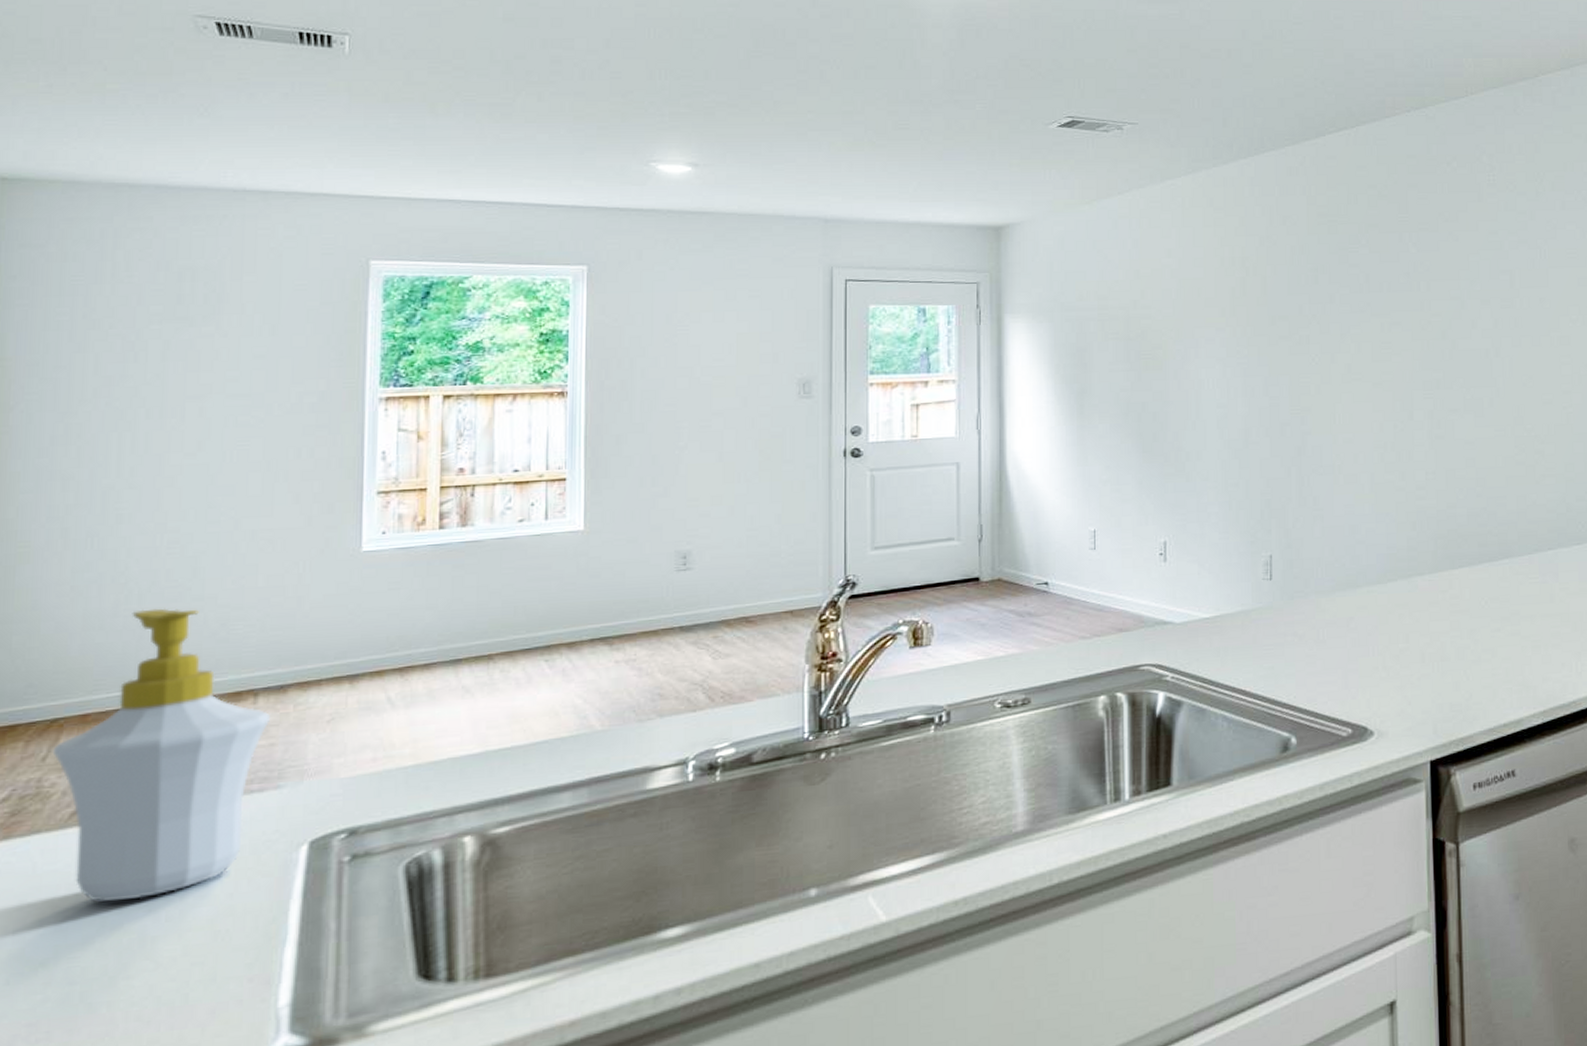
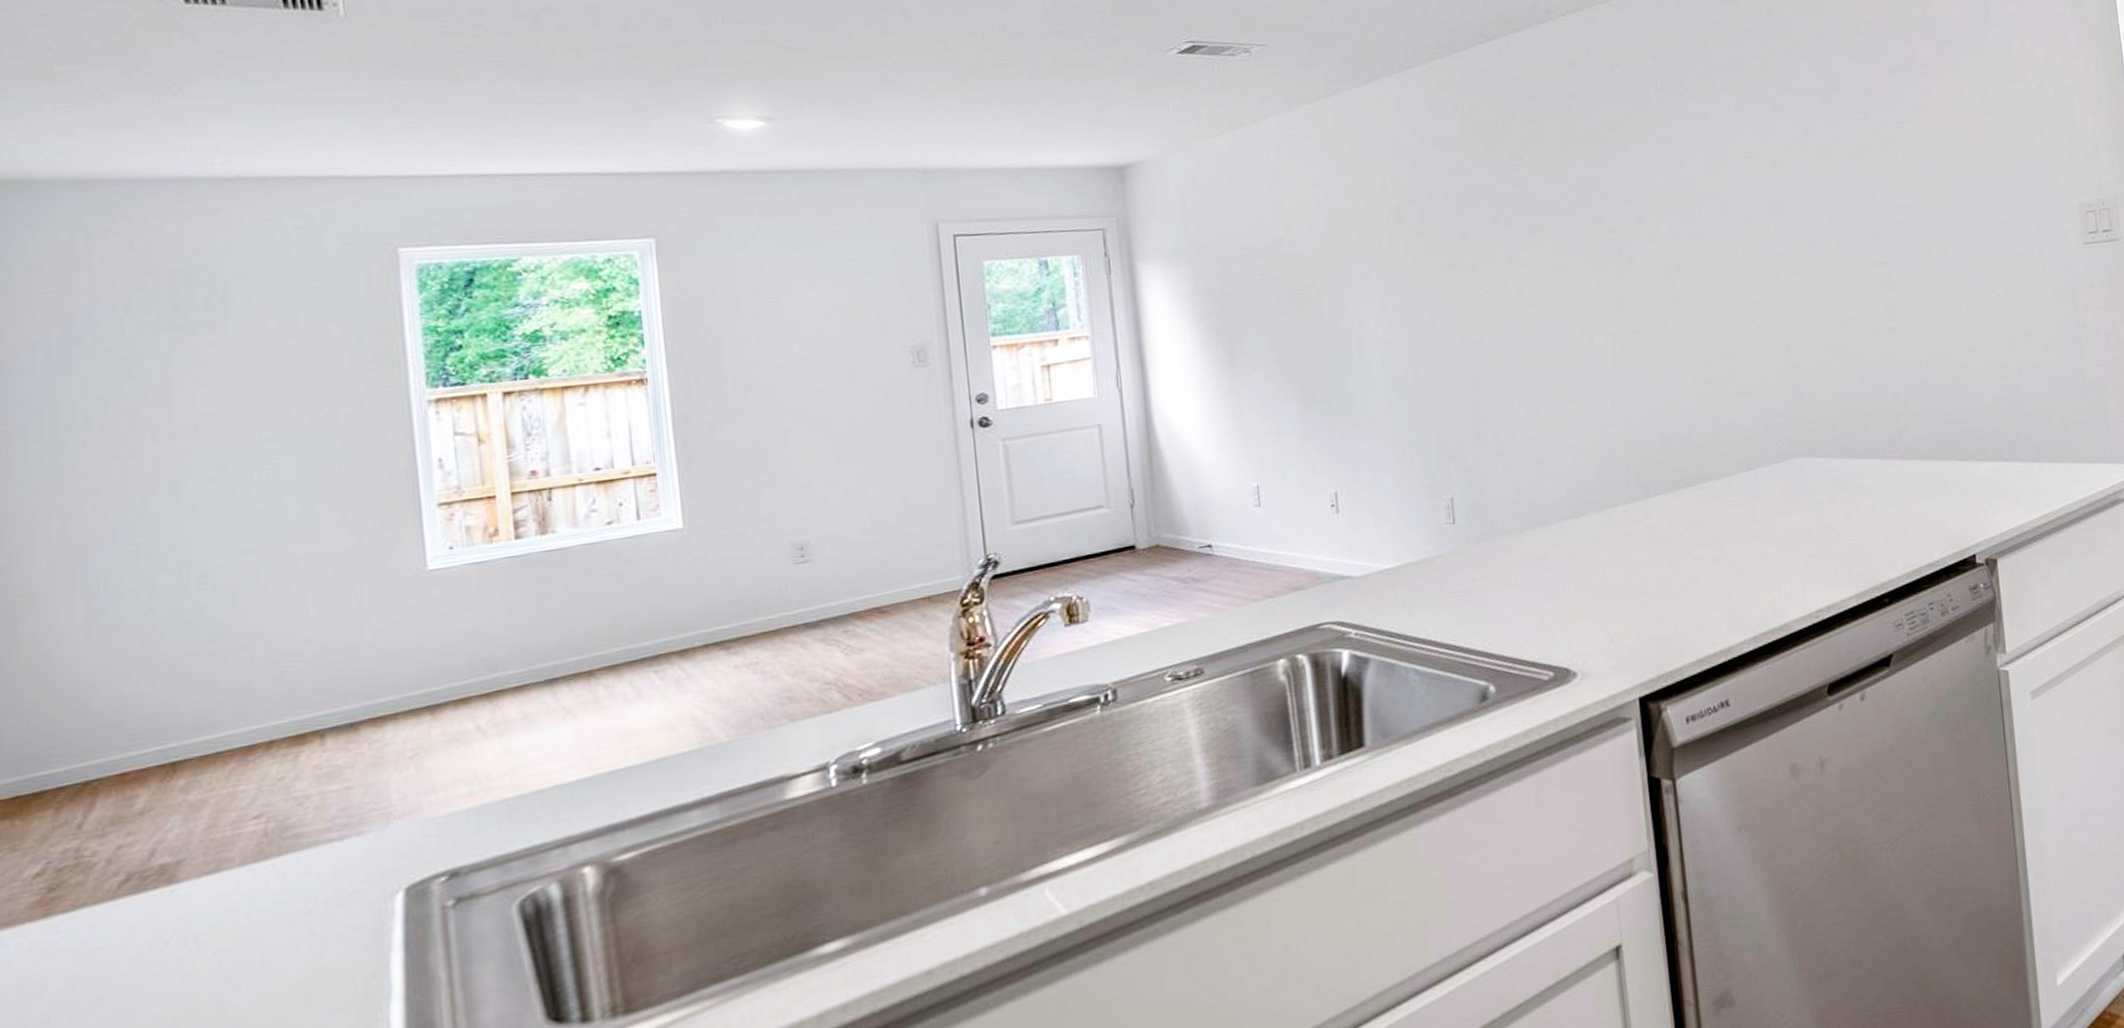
soap bottle: present [52,608,271,902] -> none [88,648,344,975]

